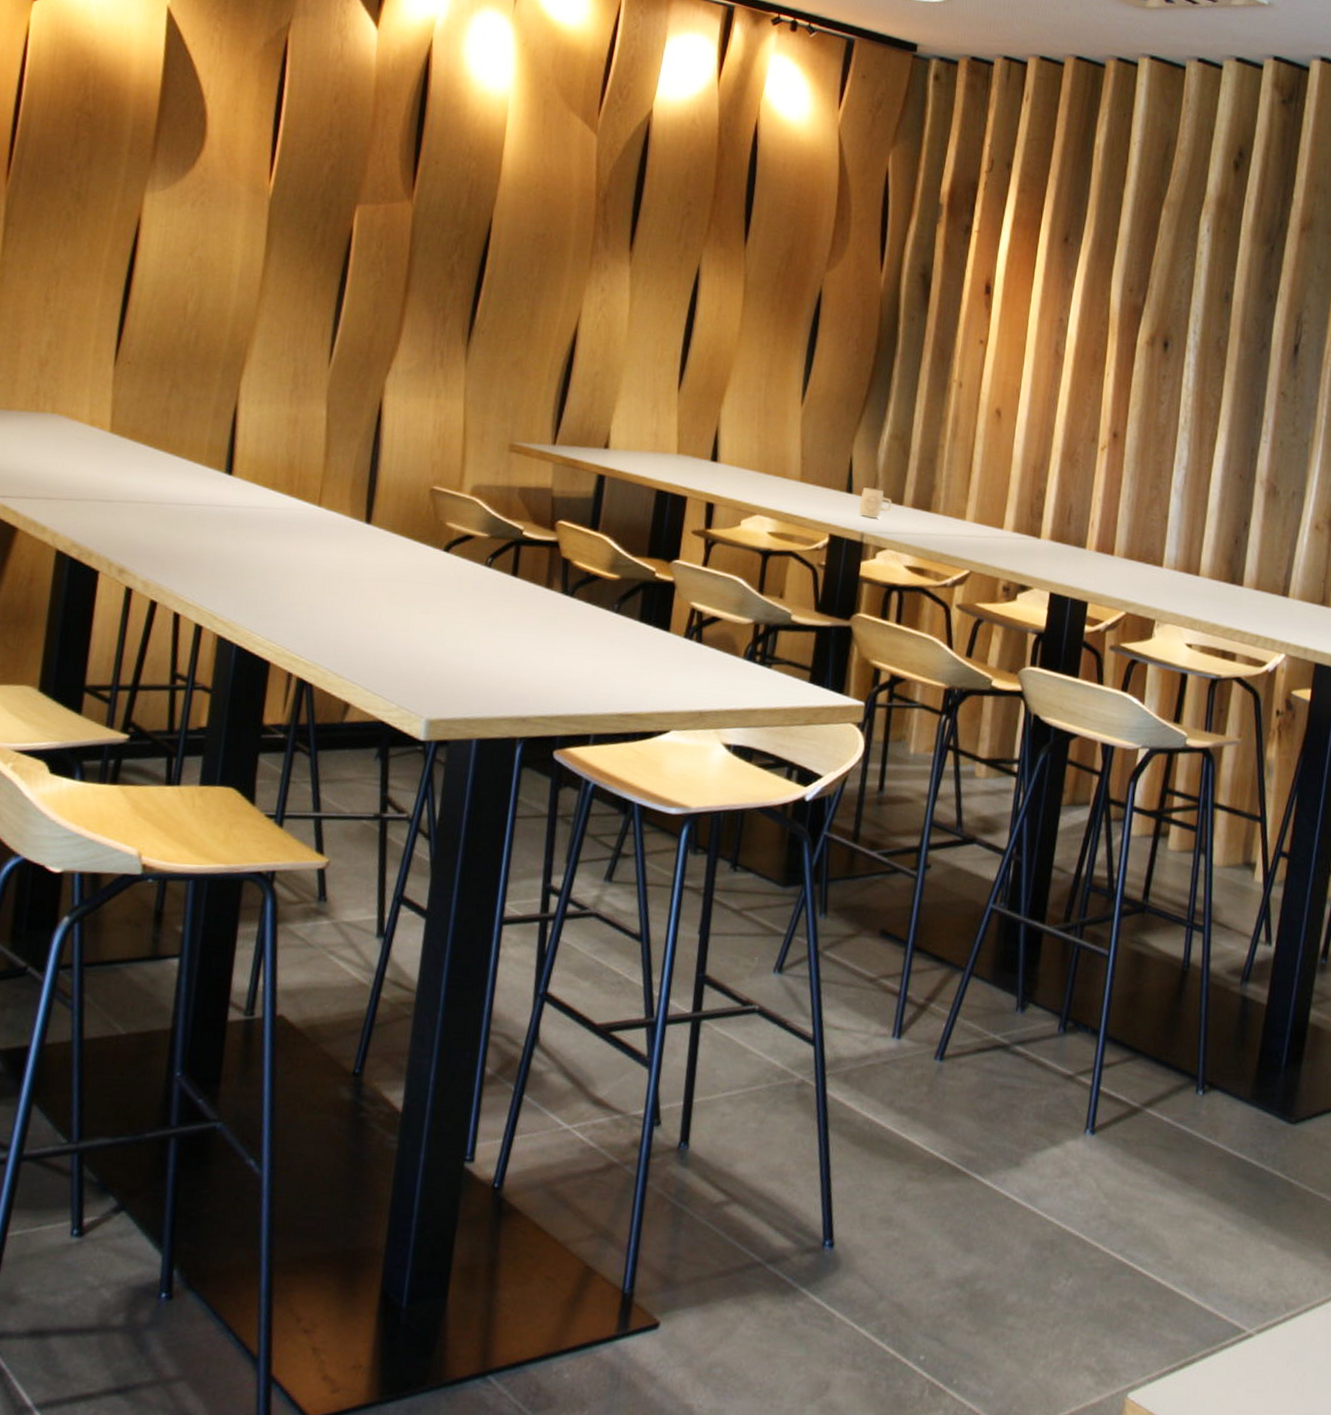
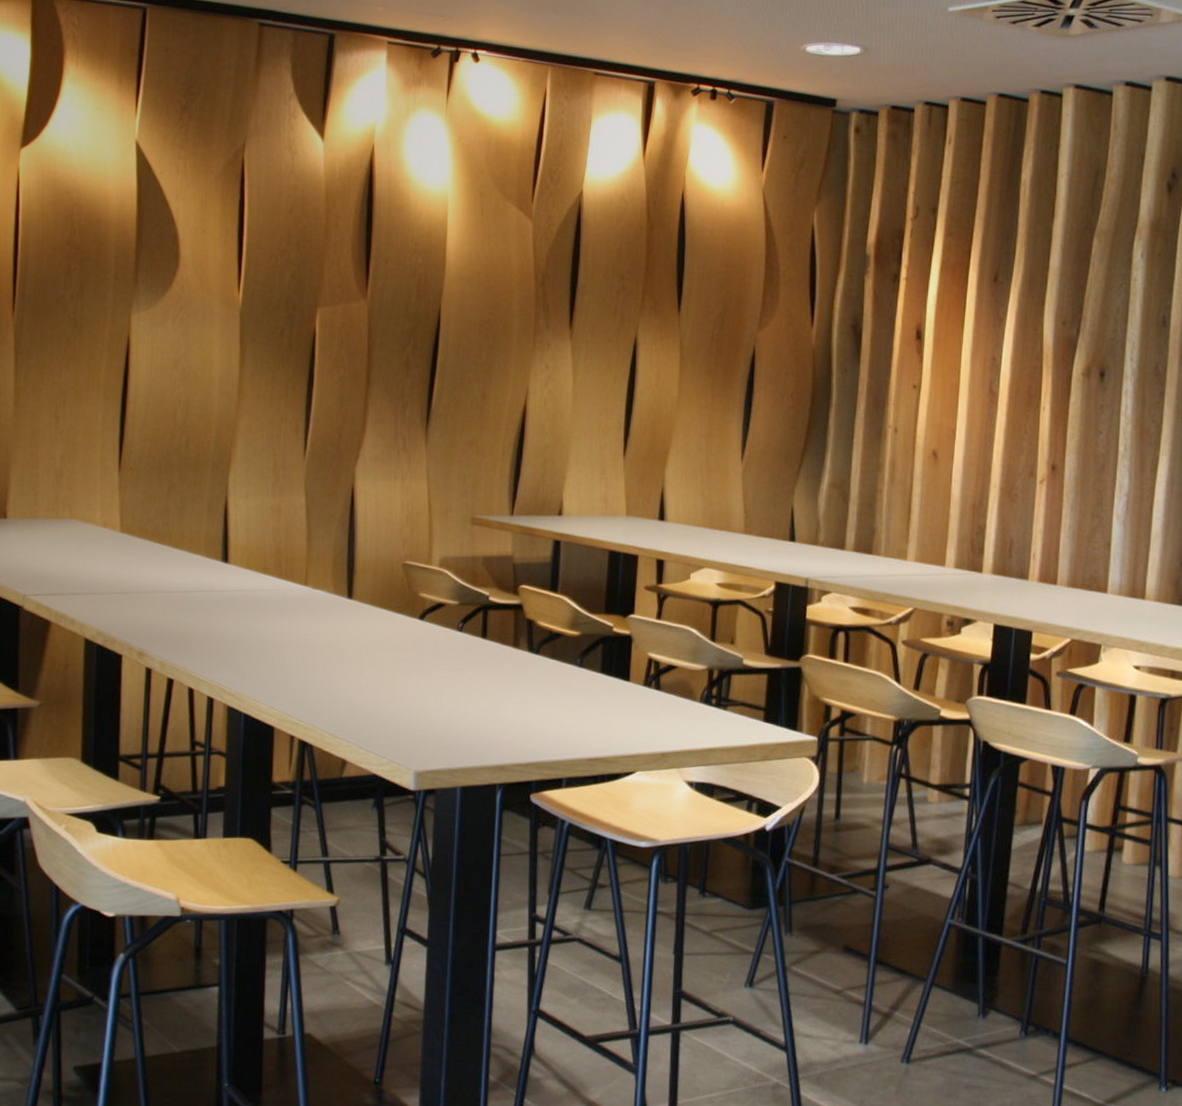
mug: present [859,487,892,518] -> none [803,535,834,563]

